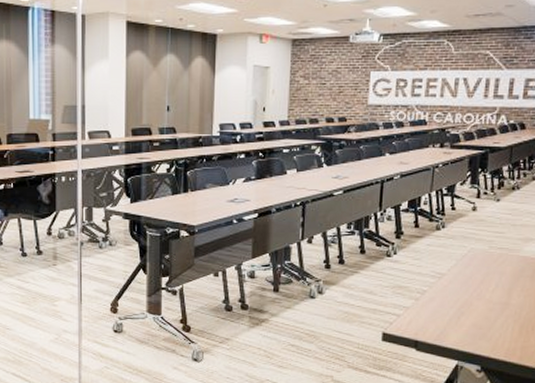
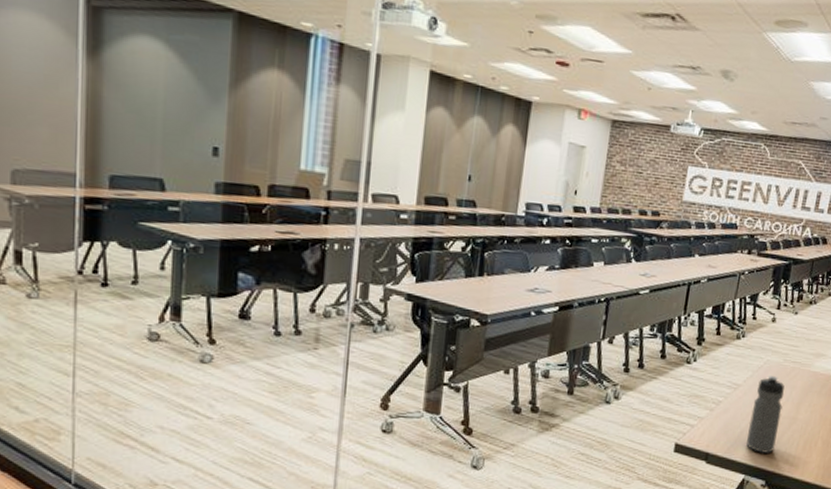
water bottle: none [456,263,493,339] -> present [745,376,785,453]

